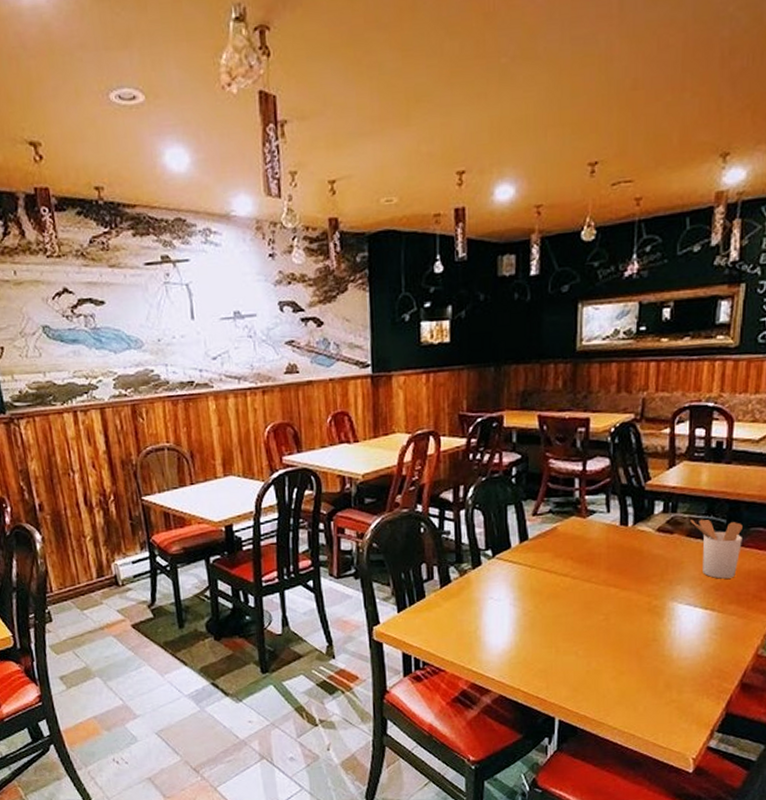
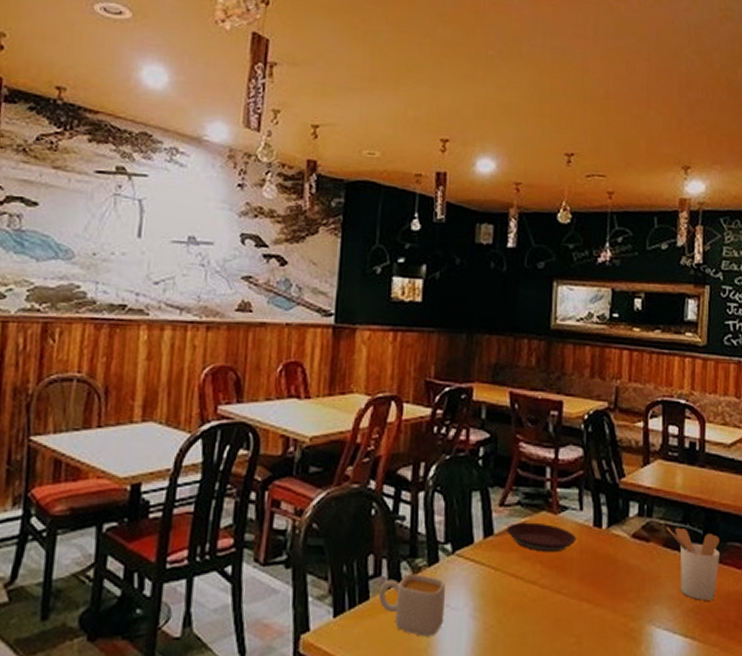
mug: none [433,575,489,622] -> present [379,573,445,637]
plate: none [539,526,604,550] -> present [506,522,576,553]

